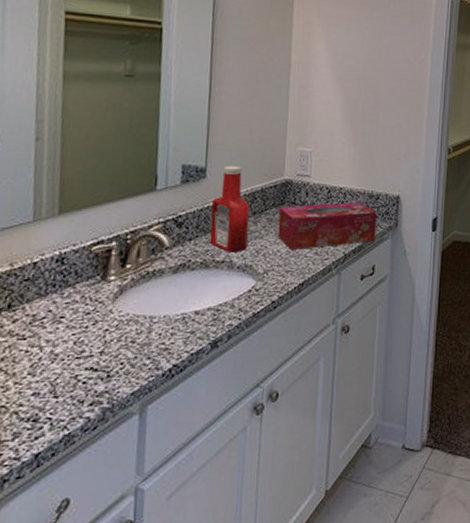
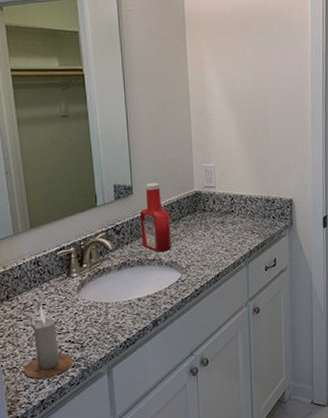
candle: none [16,318,92,424] -> present [24,305,73,380]
tissue box: present [277,202,377,249] -> none [193,206,275,248]

